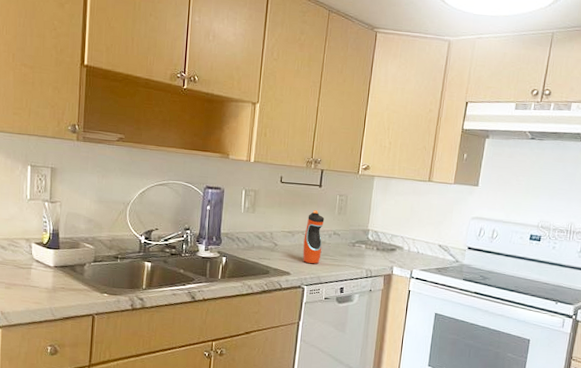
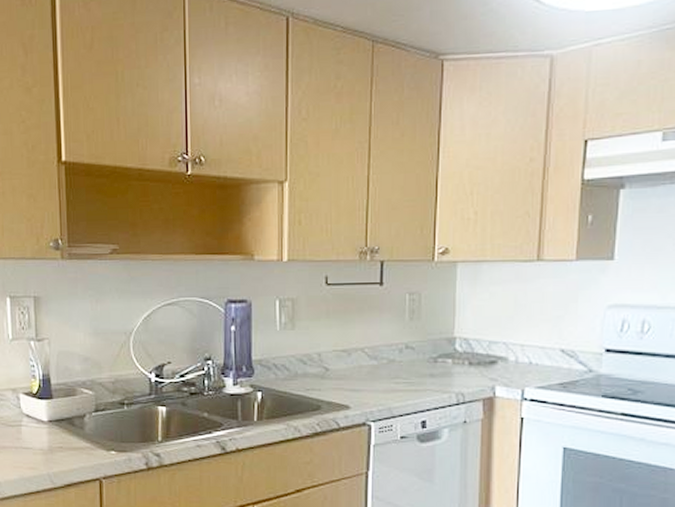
water bottle: present [302,210,325,264] -> none [364,318,391,390]

